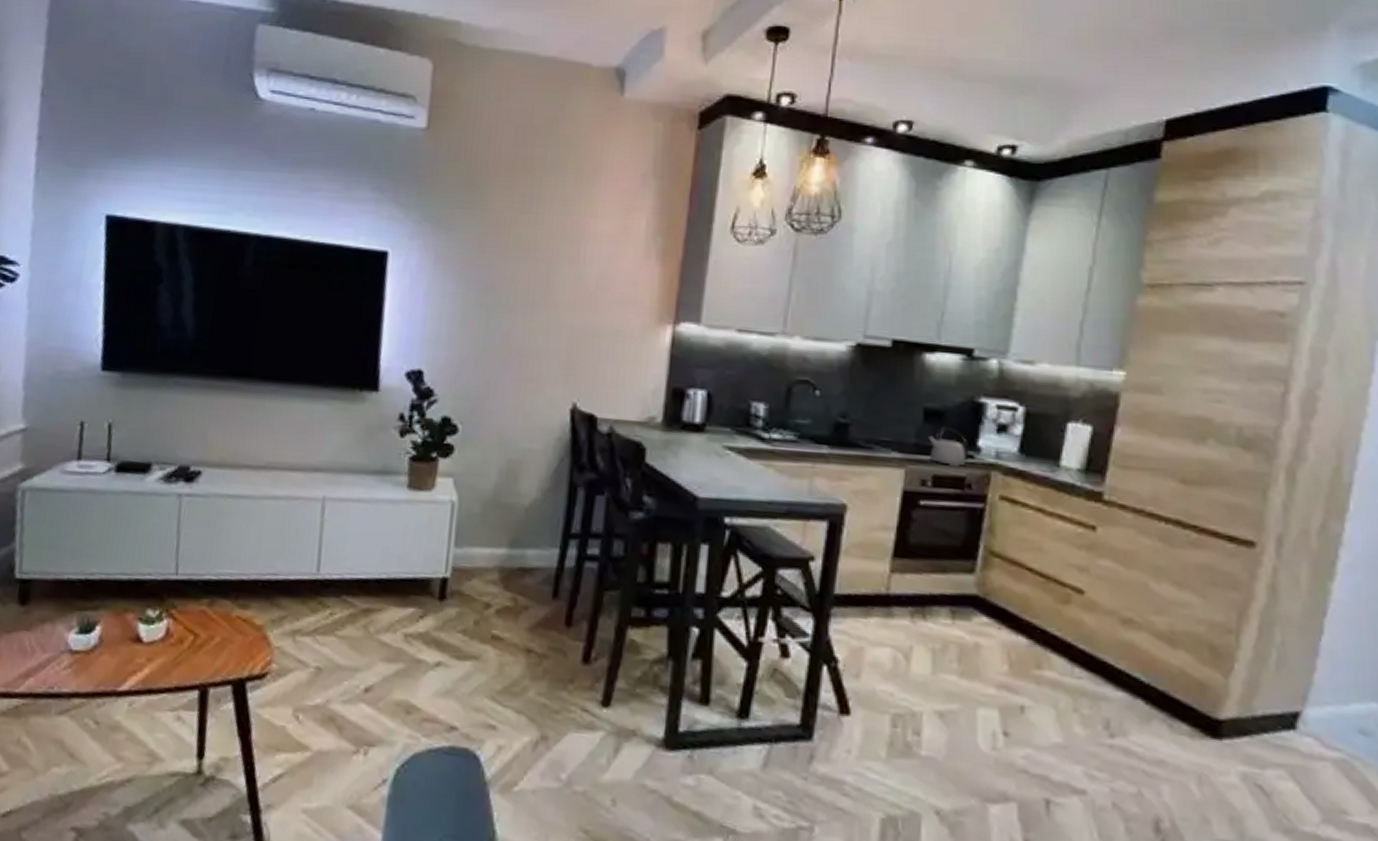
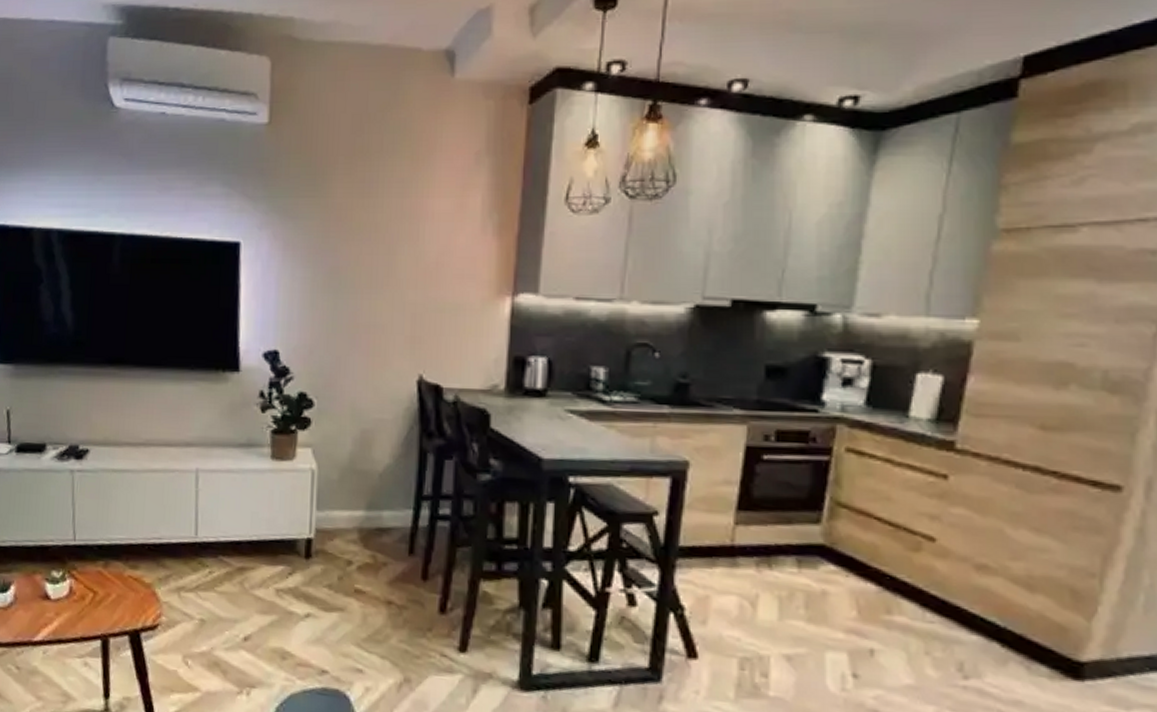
kettle: present [928,426,970,467] -> none [770,382,814,421]

